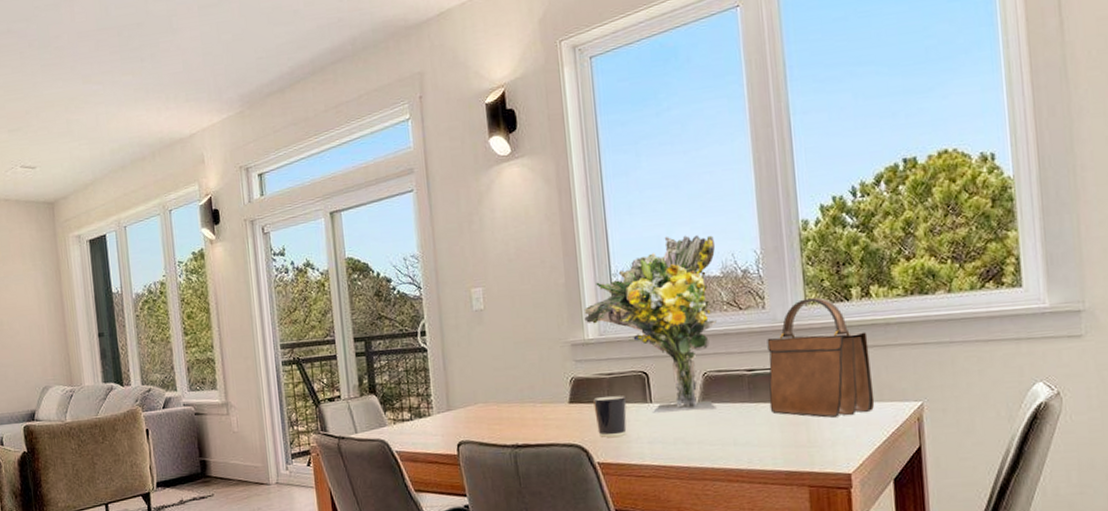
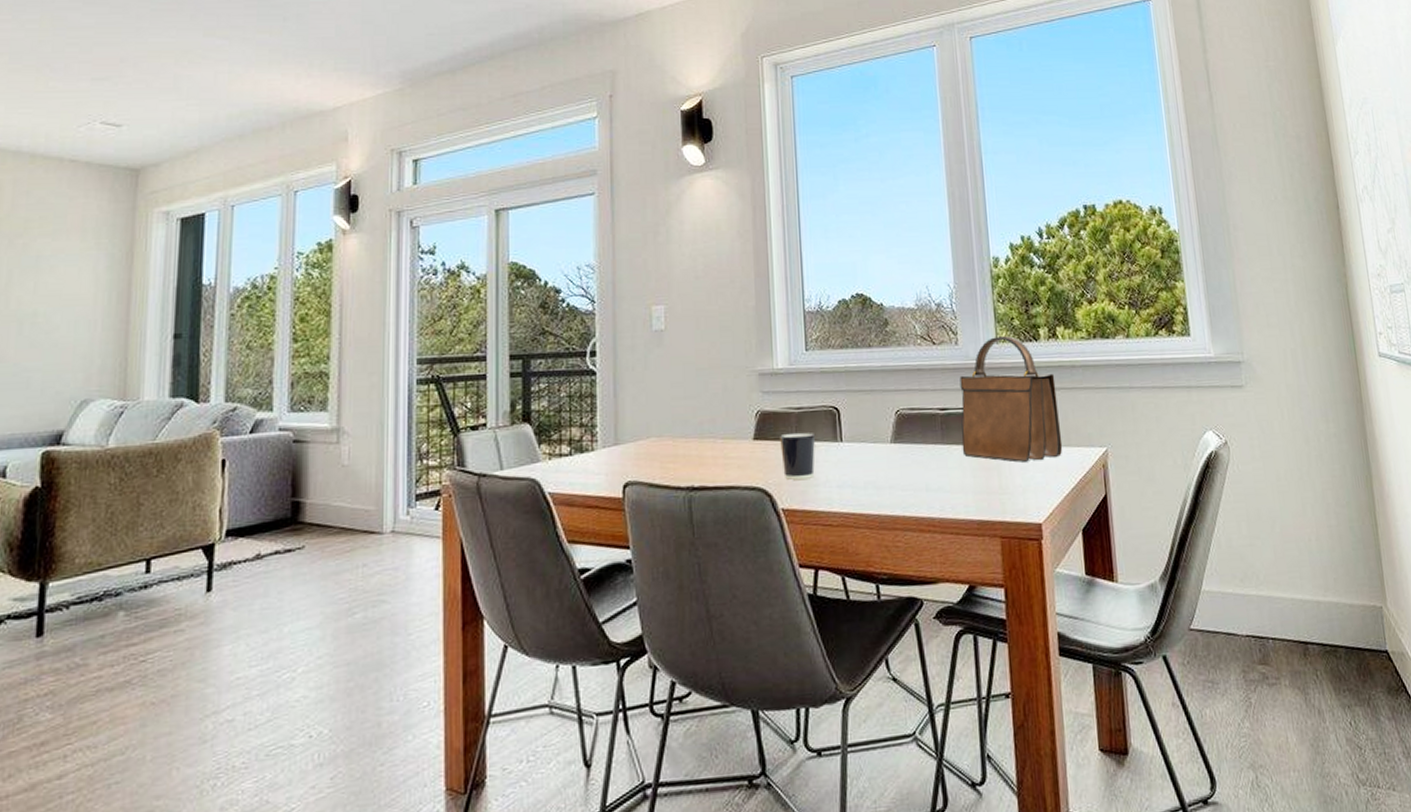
bouquet: present [584,235,717,413] -> none [774,263,911,453]

